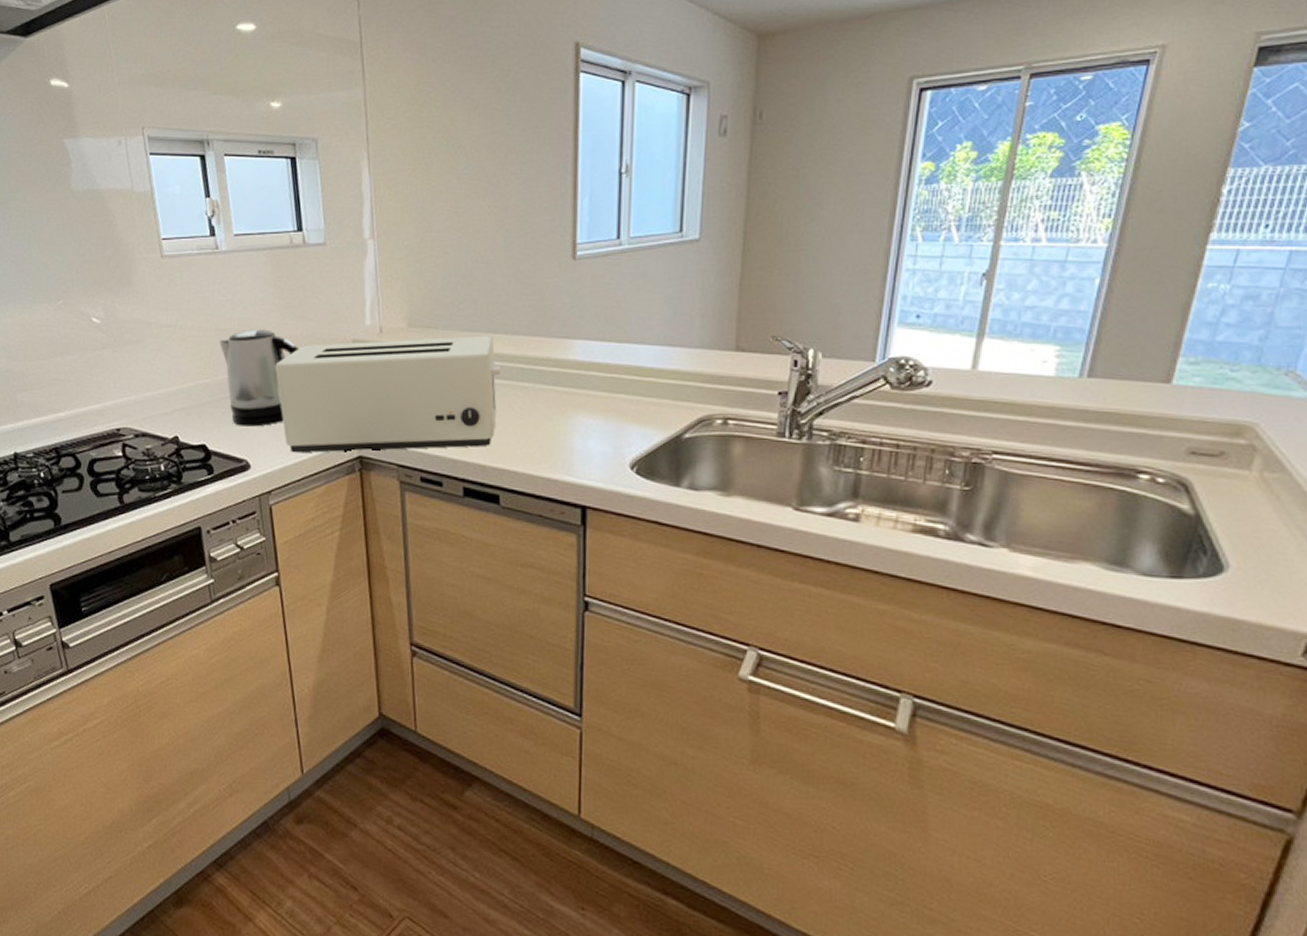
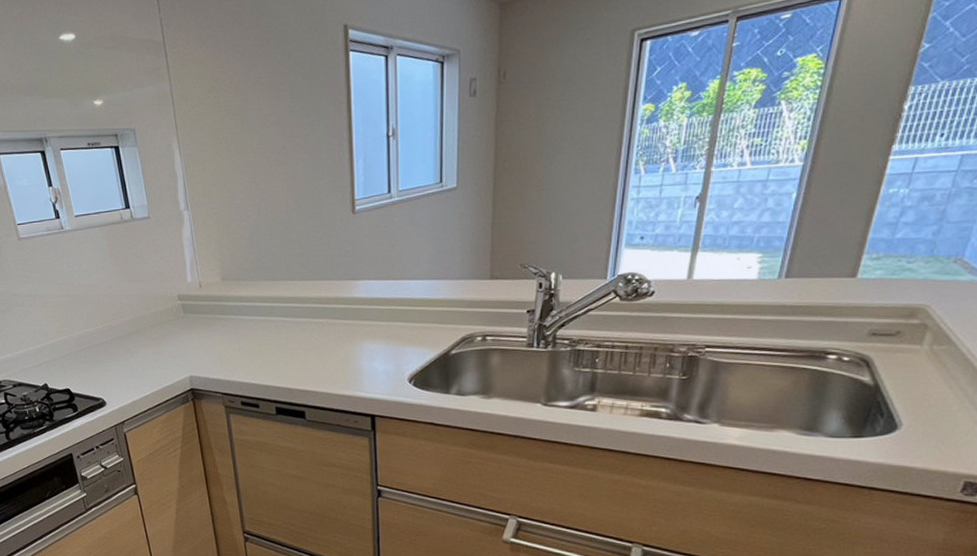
kettle: present [219,329,299,427] -> none [72,292,136,372]
toaster: present [275,336,502,453] -> none [118,283,300,390]

